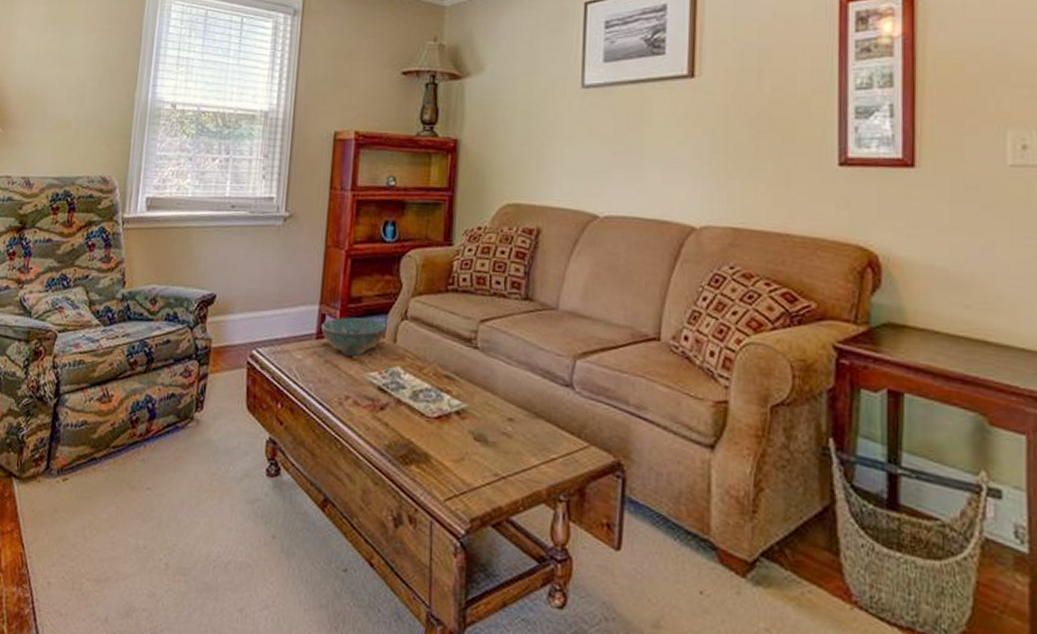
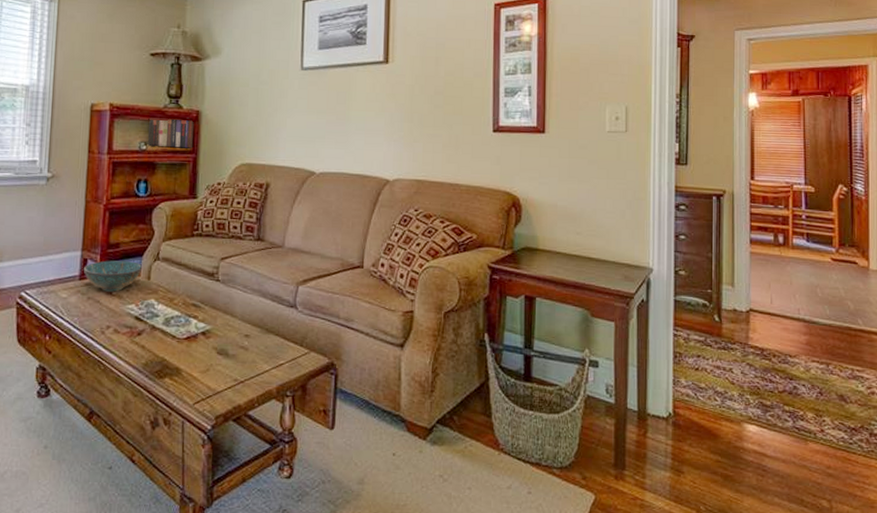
books: none [397,148,451,186] -> present [148,118,194,150]

